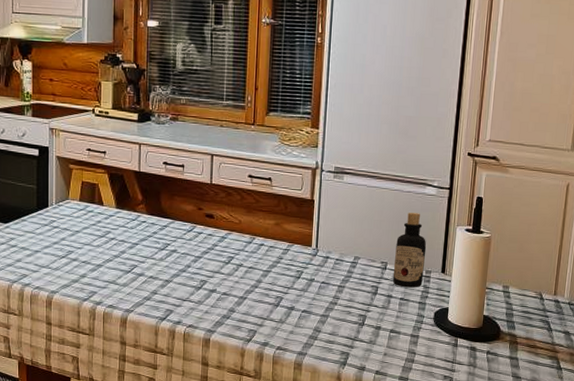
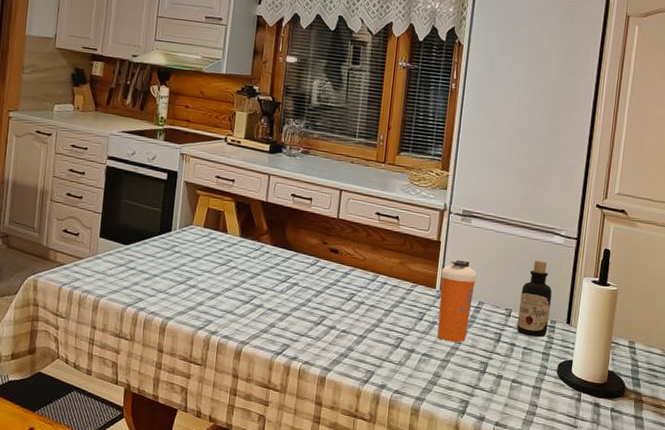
shaker bottle: none [315,217,352,298] -> present [437,259,478,343]

